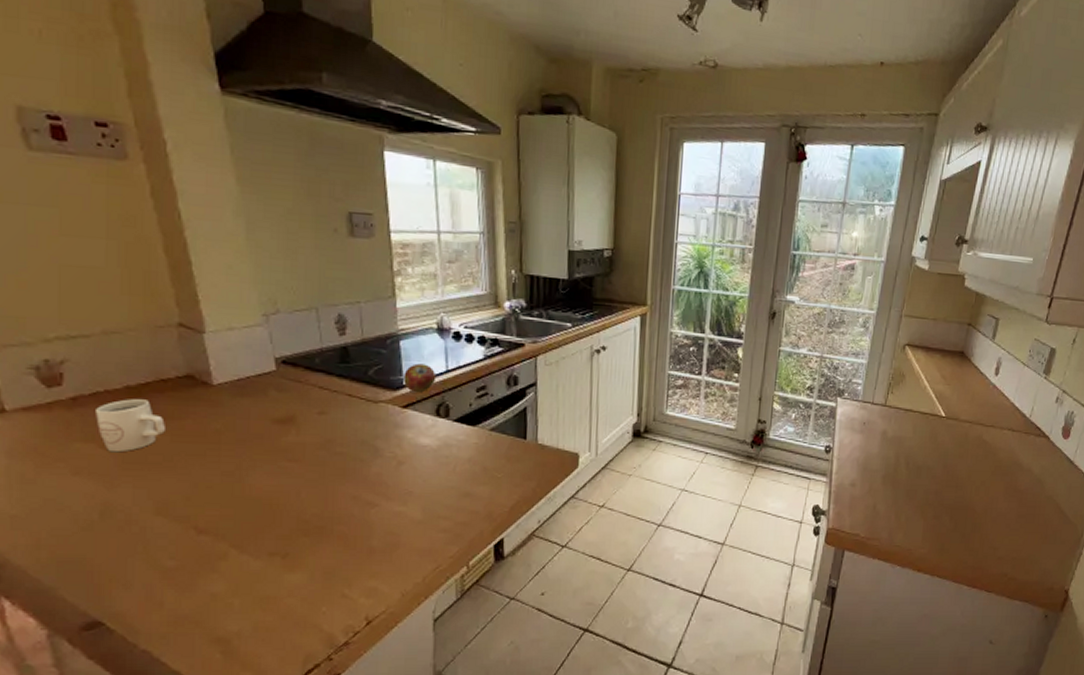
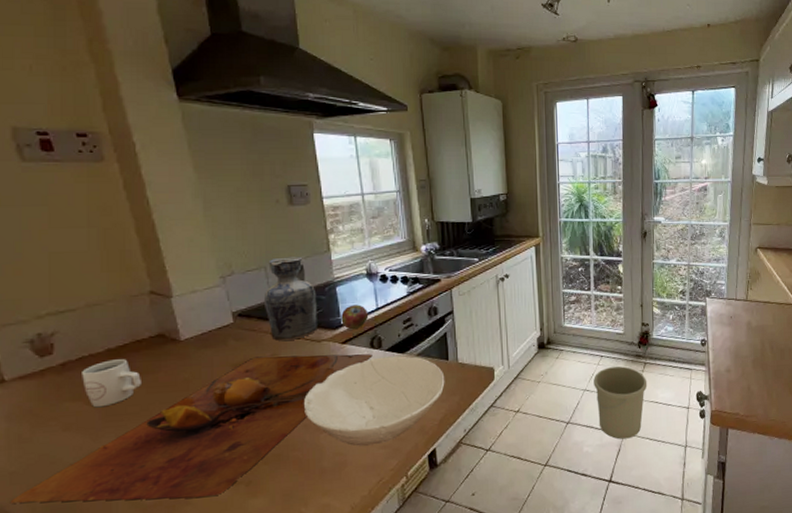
cutting board: none [12,413,438,565] -> present [11,354,373,503]
ceramic jug: none [312,298,377,399] -> present [263,256,319,342]
bowl: none [353,428,521,527] -> present [303,356,445,447]
bucket: none [694,467,757,550] -> present [593,366,648,439]

